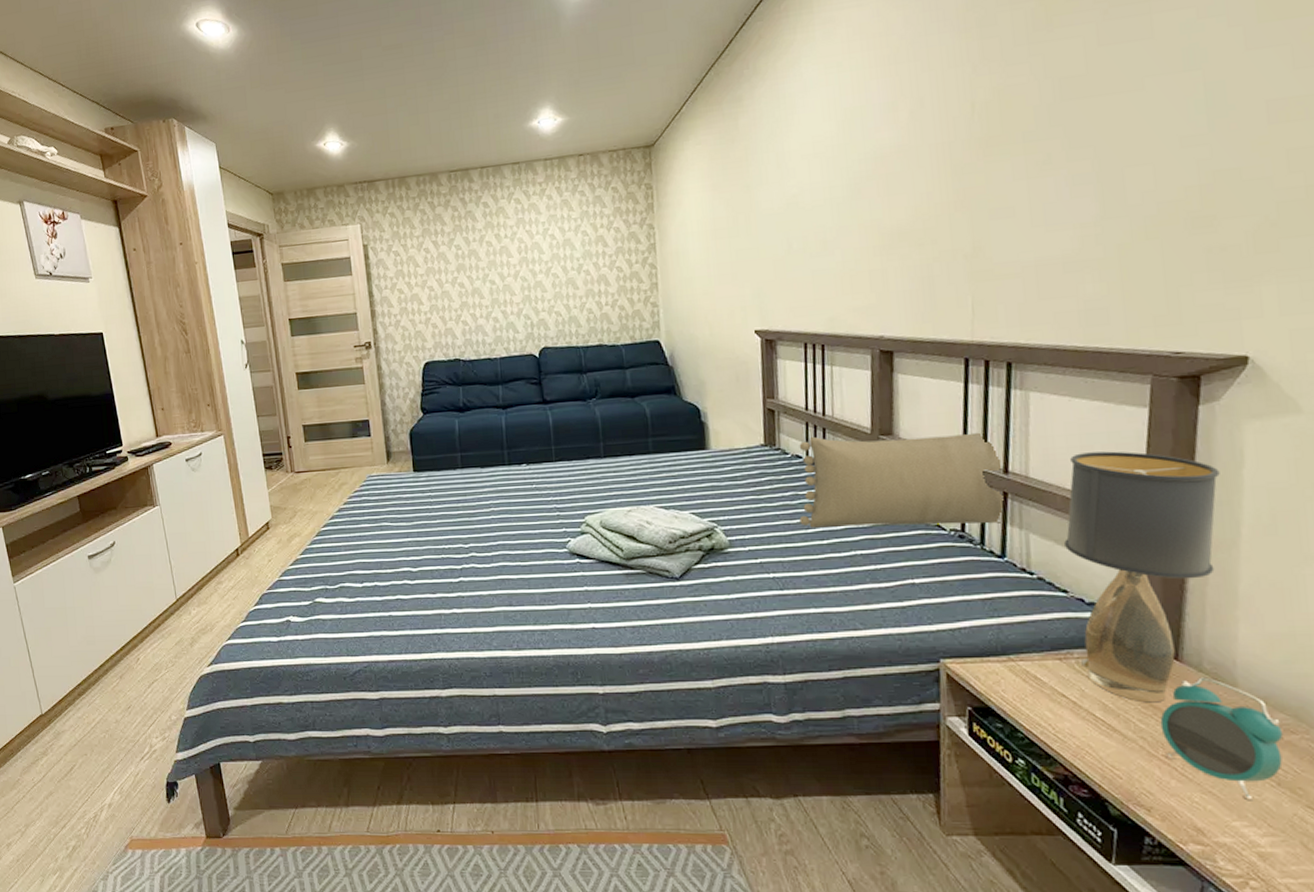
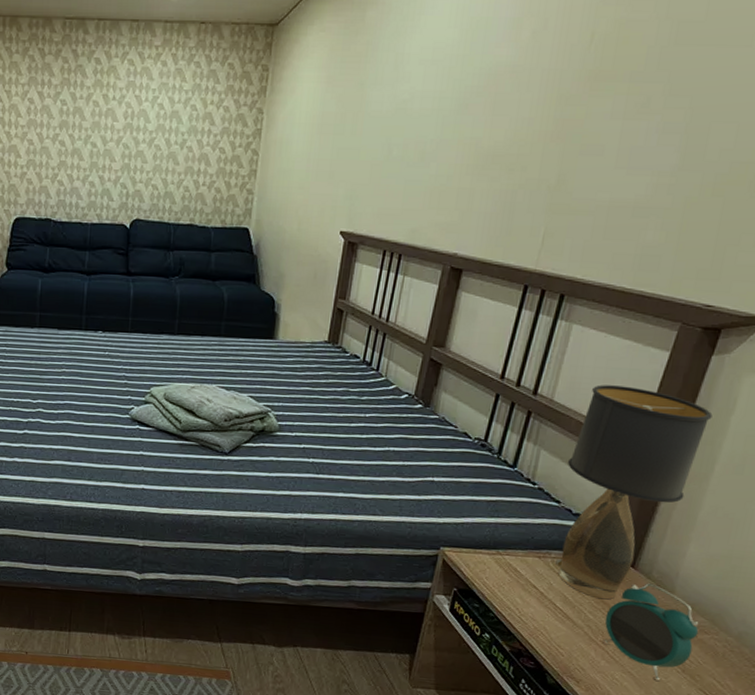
pillow: present [799,432,1004,528] -> none [345,340,533,438]

